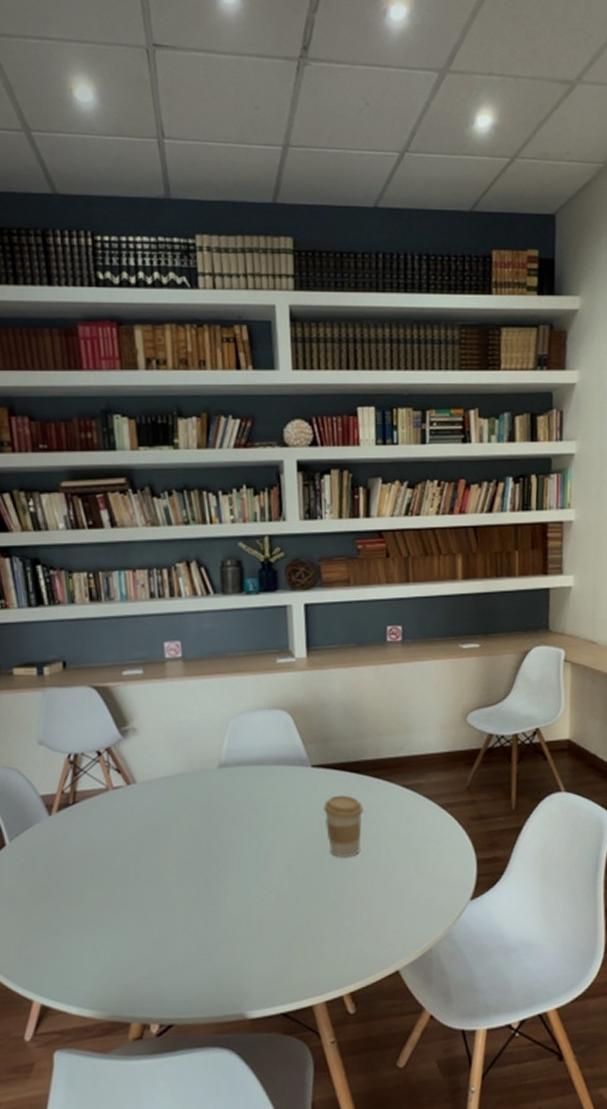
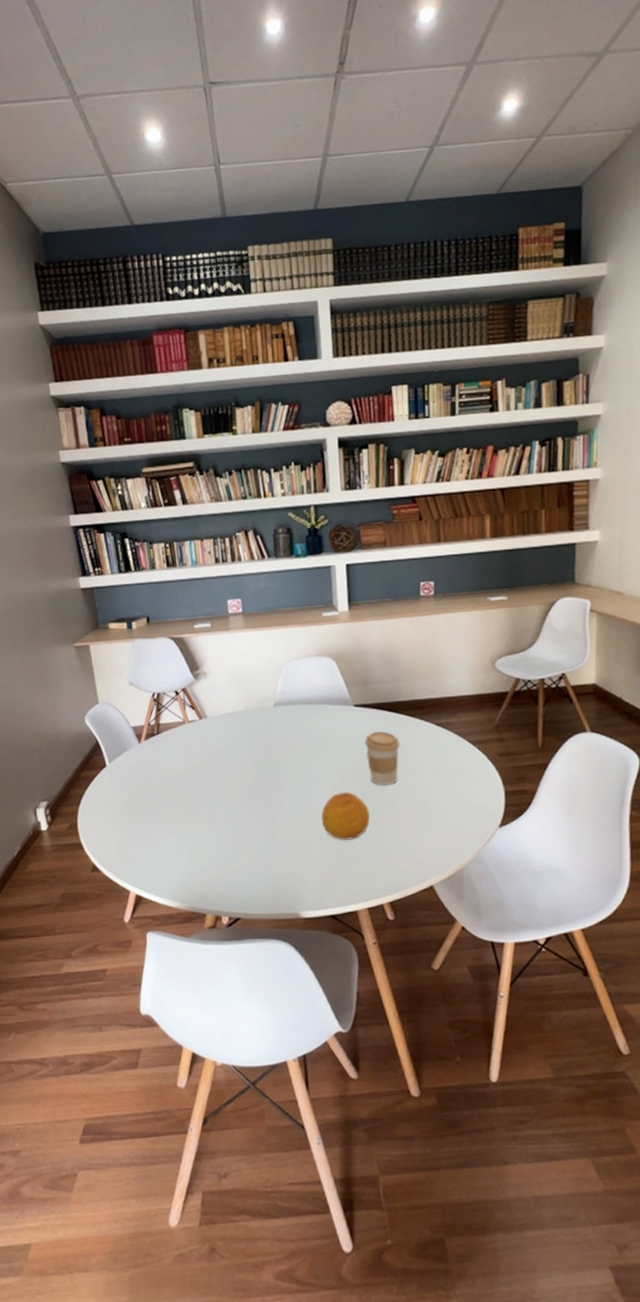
fruit: none [272,866,329,925] -> present [321,791,370,841]

